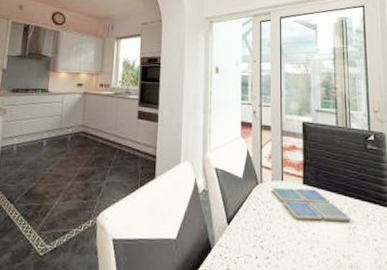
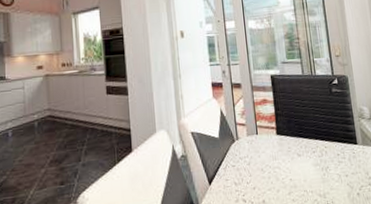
drink coaster: present [272,187,351,221] -> none [248,138,323,169]

